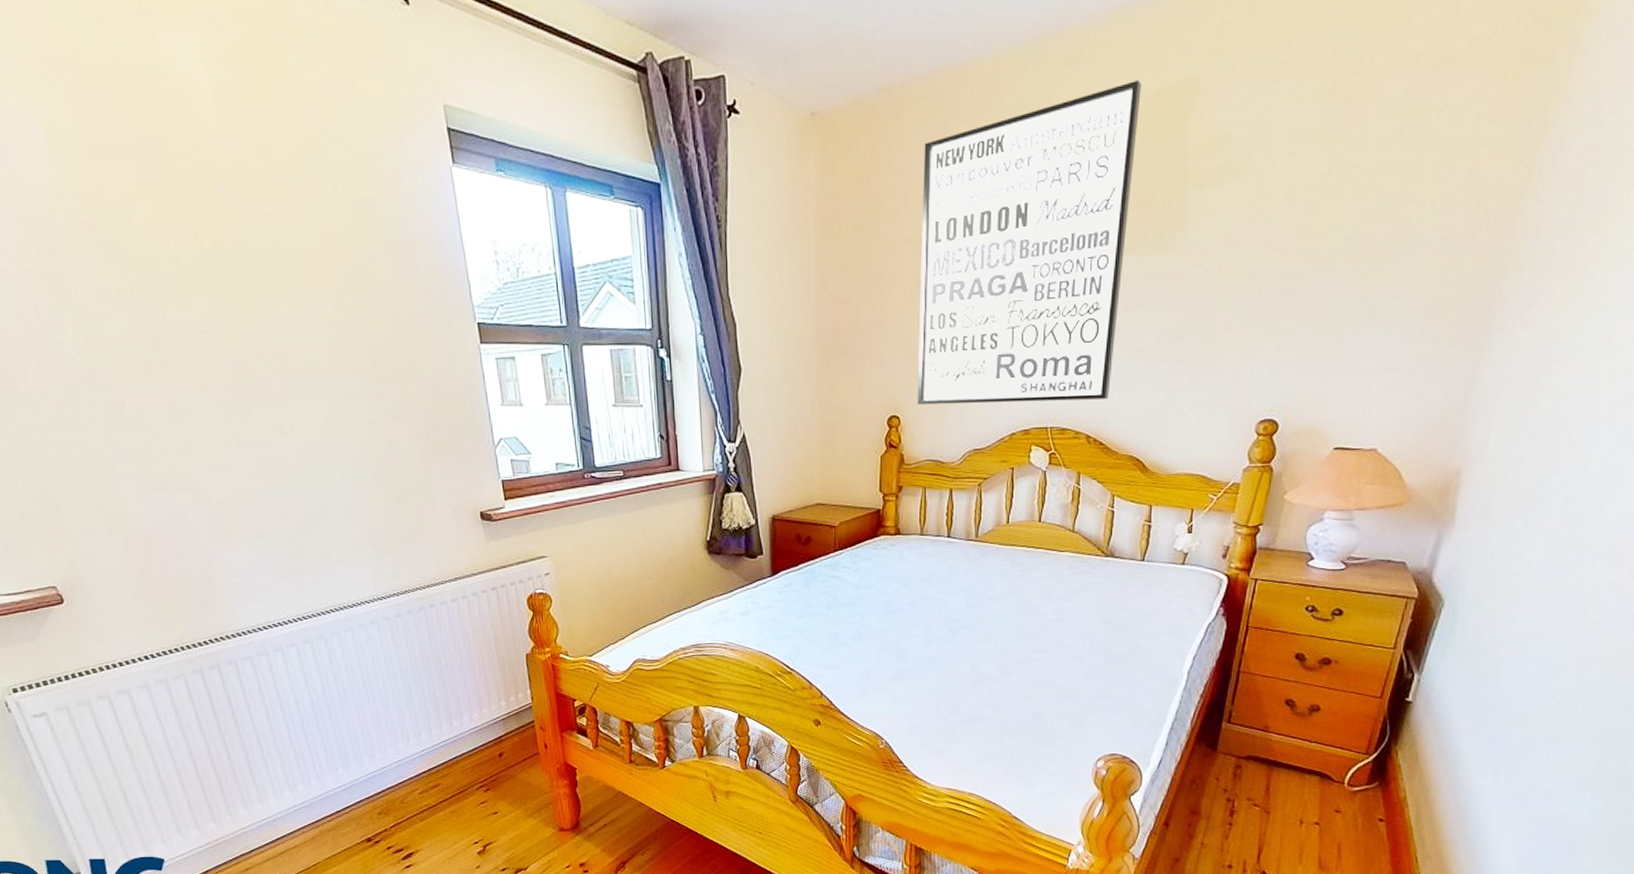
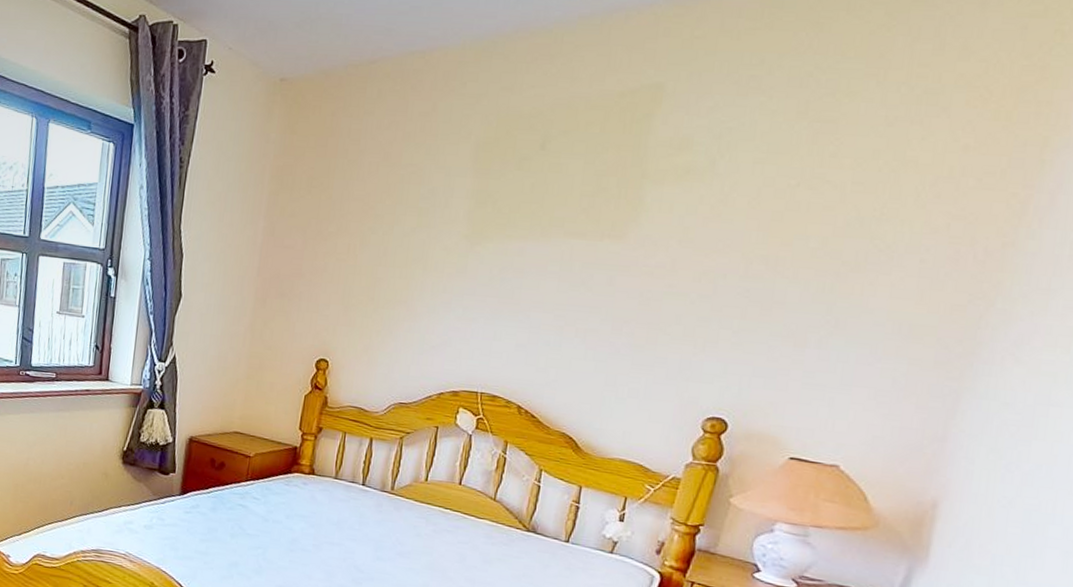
wall art: present [917,79,1142,405] -> none [348,79,605,373]

